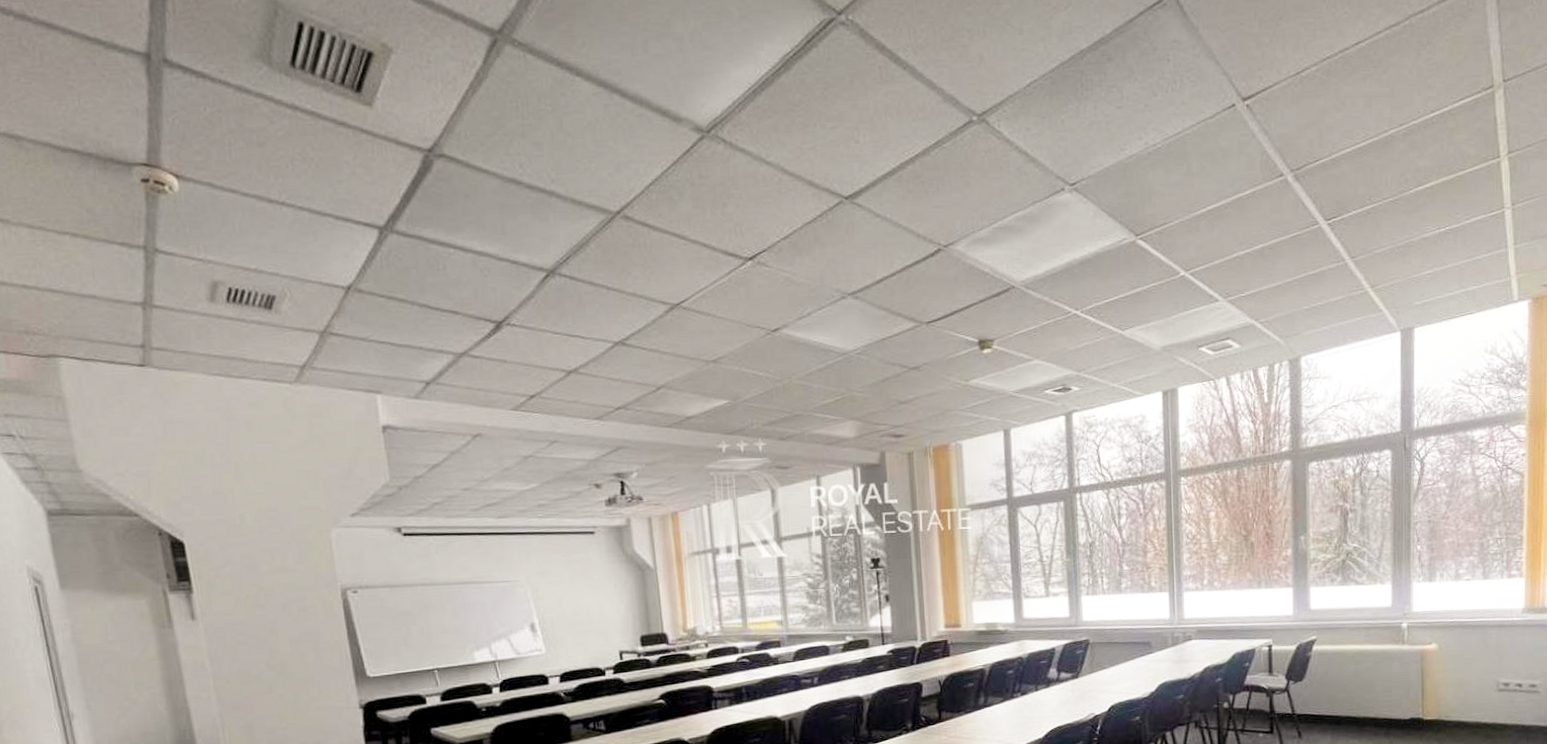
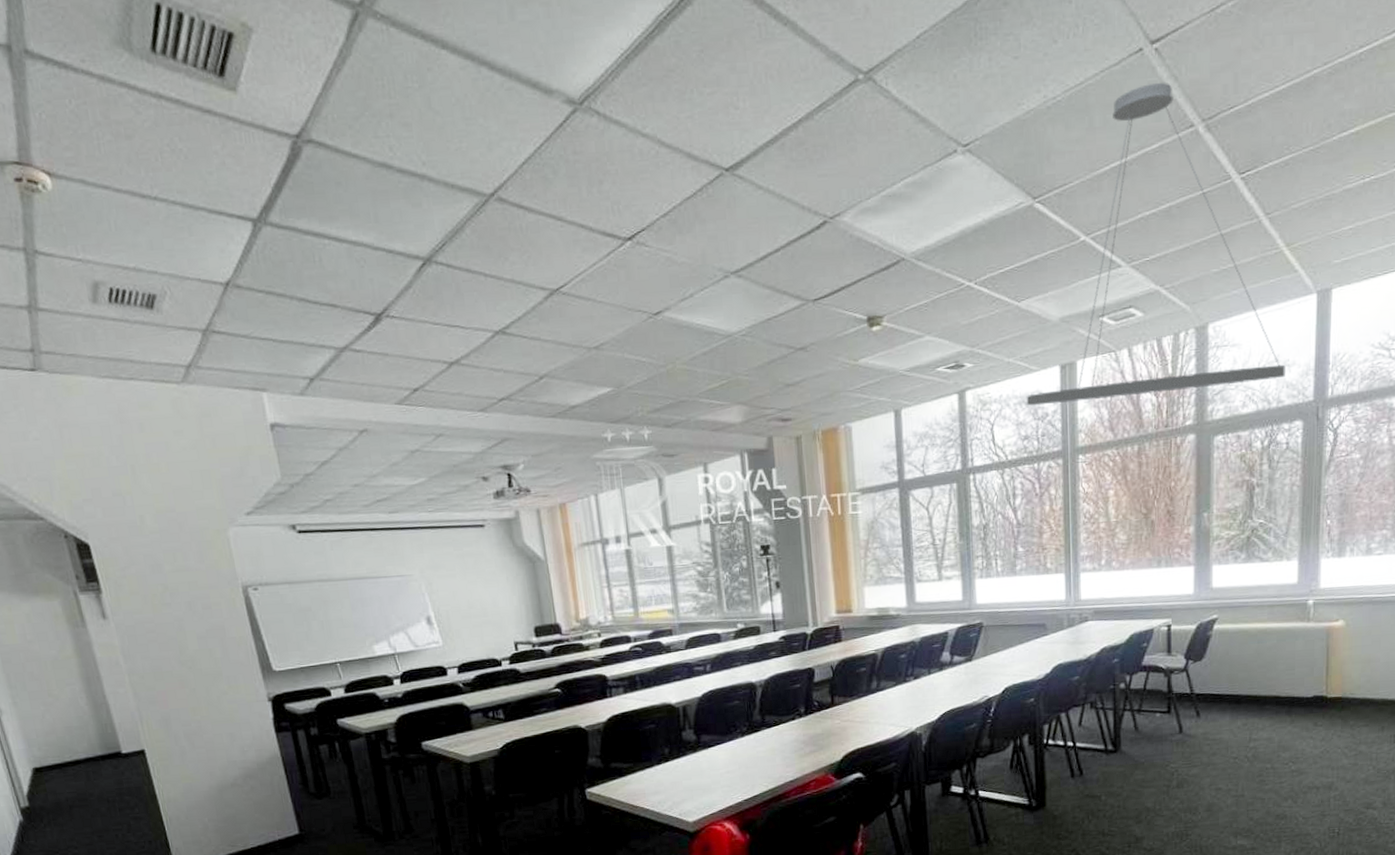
pendant light: none [1130,135,1374,429] -> present [1026,82,1286,406]

